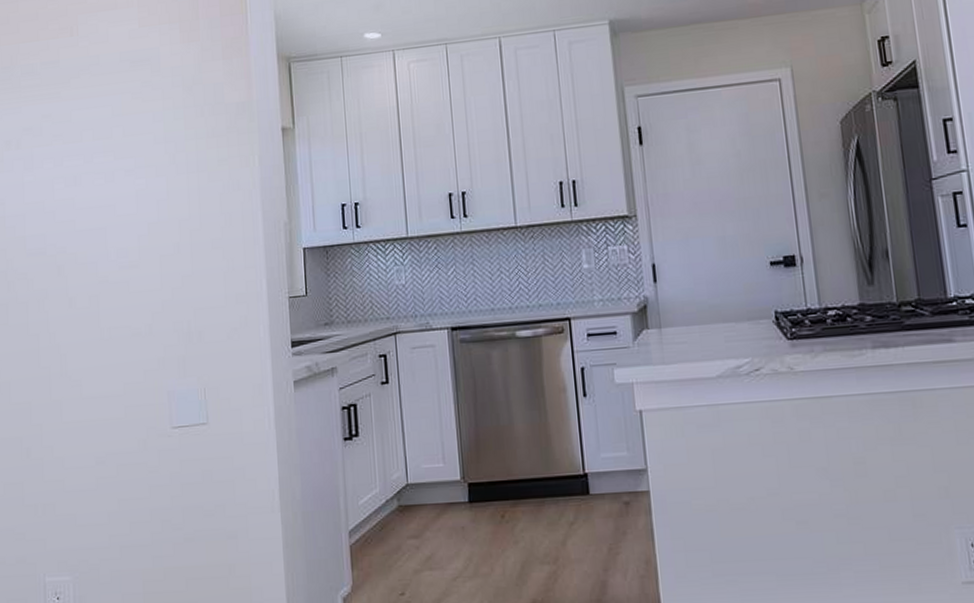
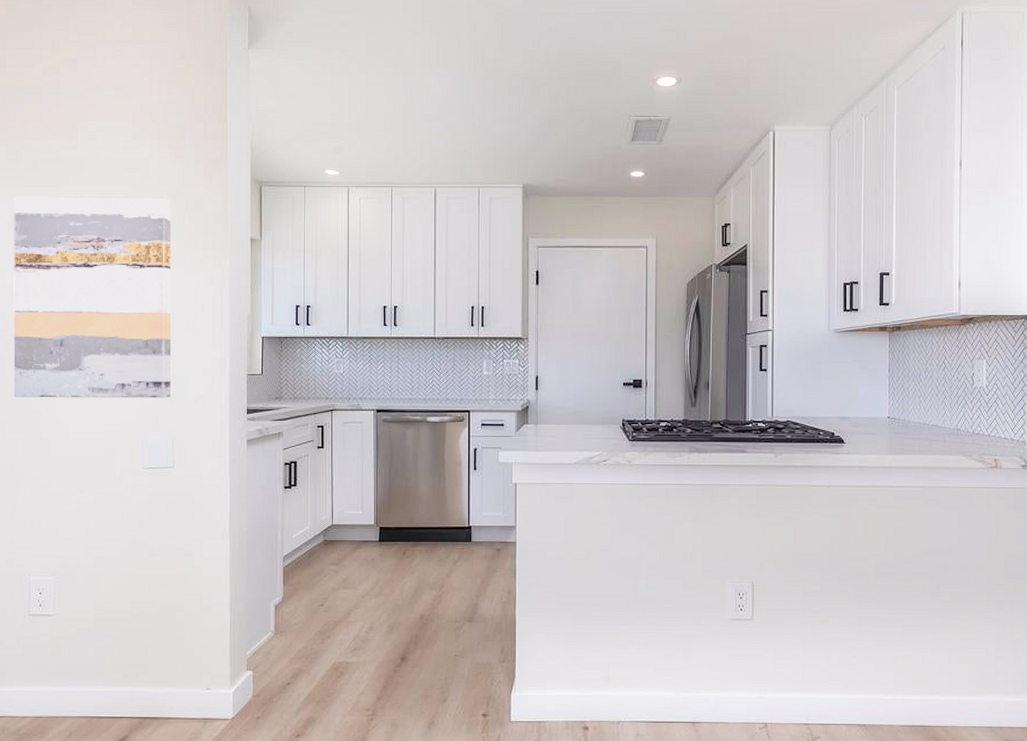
wall art: none [11,90,200,352] -> present [13,197,172,399]

